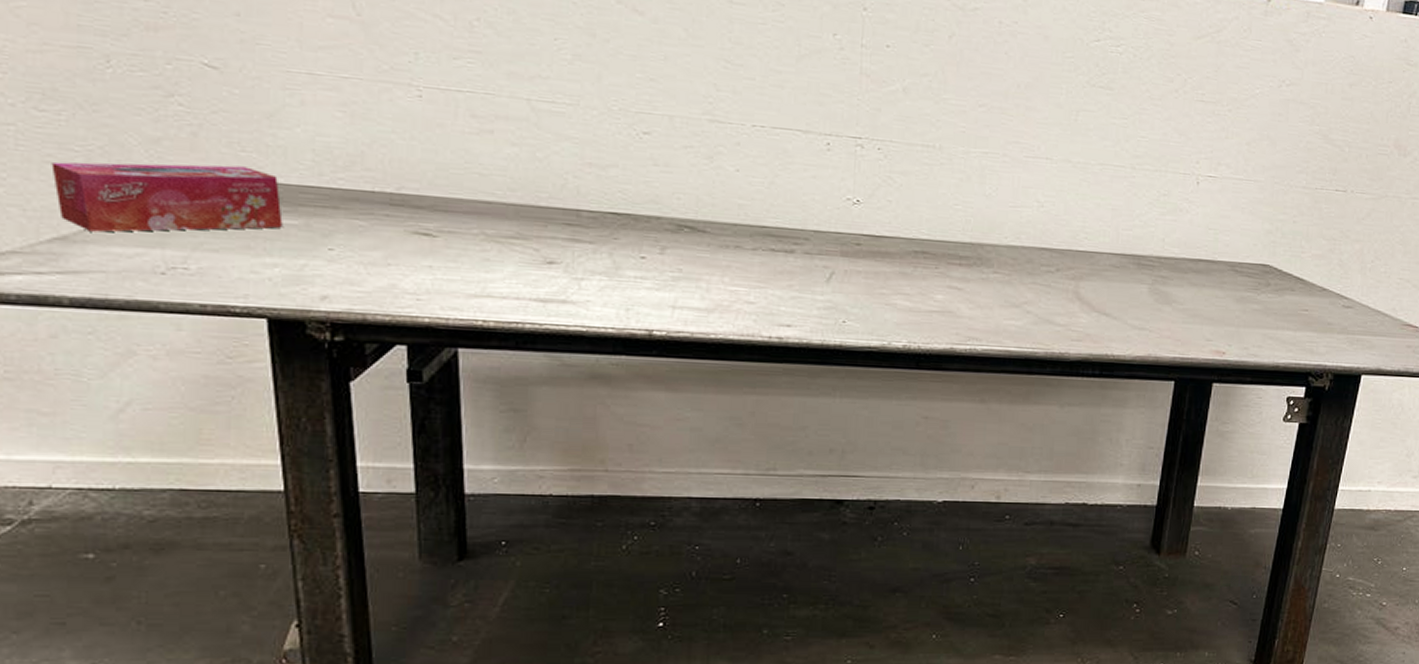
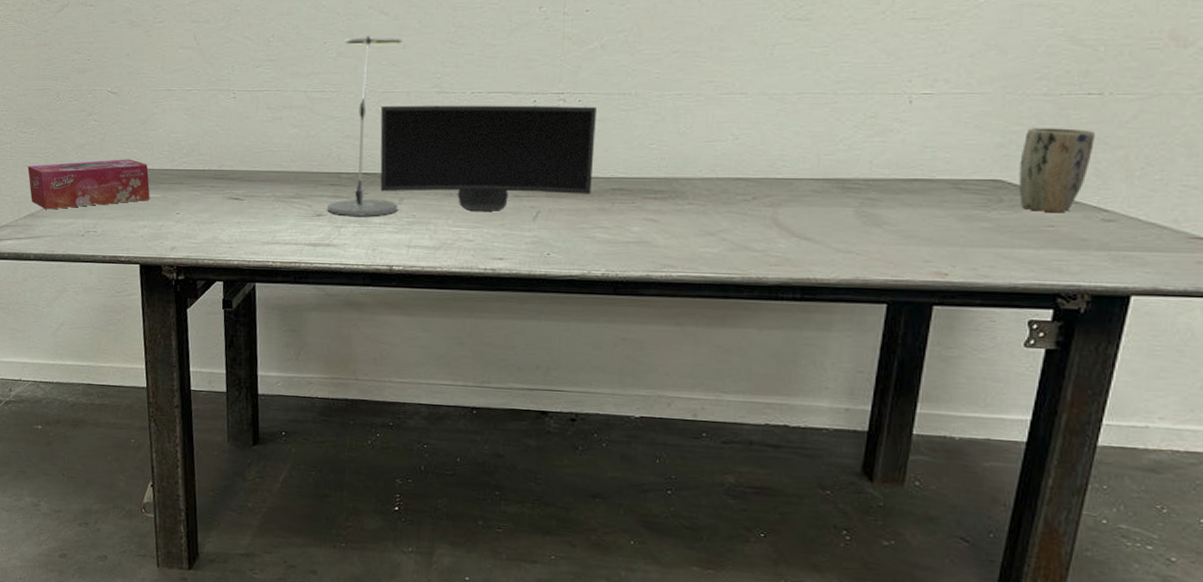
desk lamp: none [562,37,663,268] -> present [327,36,402,217]
monitor: none [634,129,898,270] -> present [380,105,596,211]
plant pot: none [1282,217,1340,298] -> present [1018,128,1095,212]

